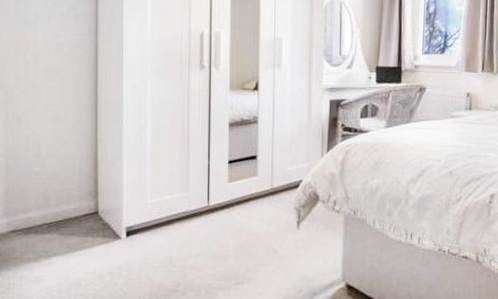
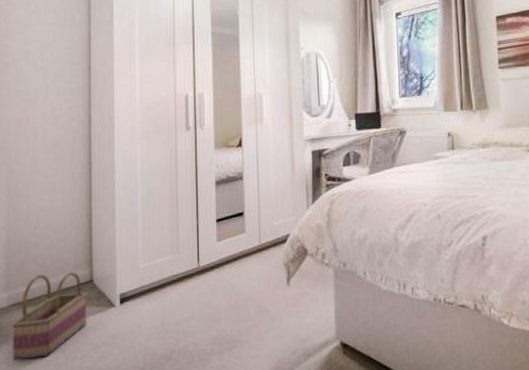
basket: none [11,202,92,285] -> present [11,272,87,360]

